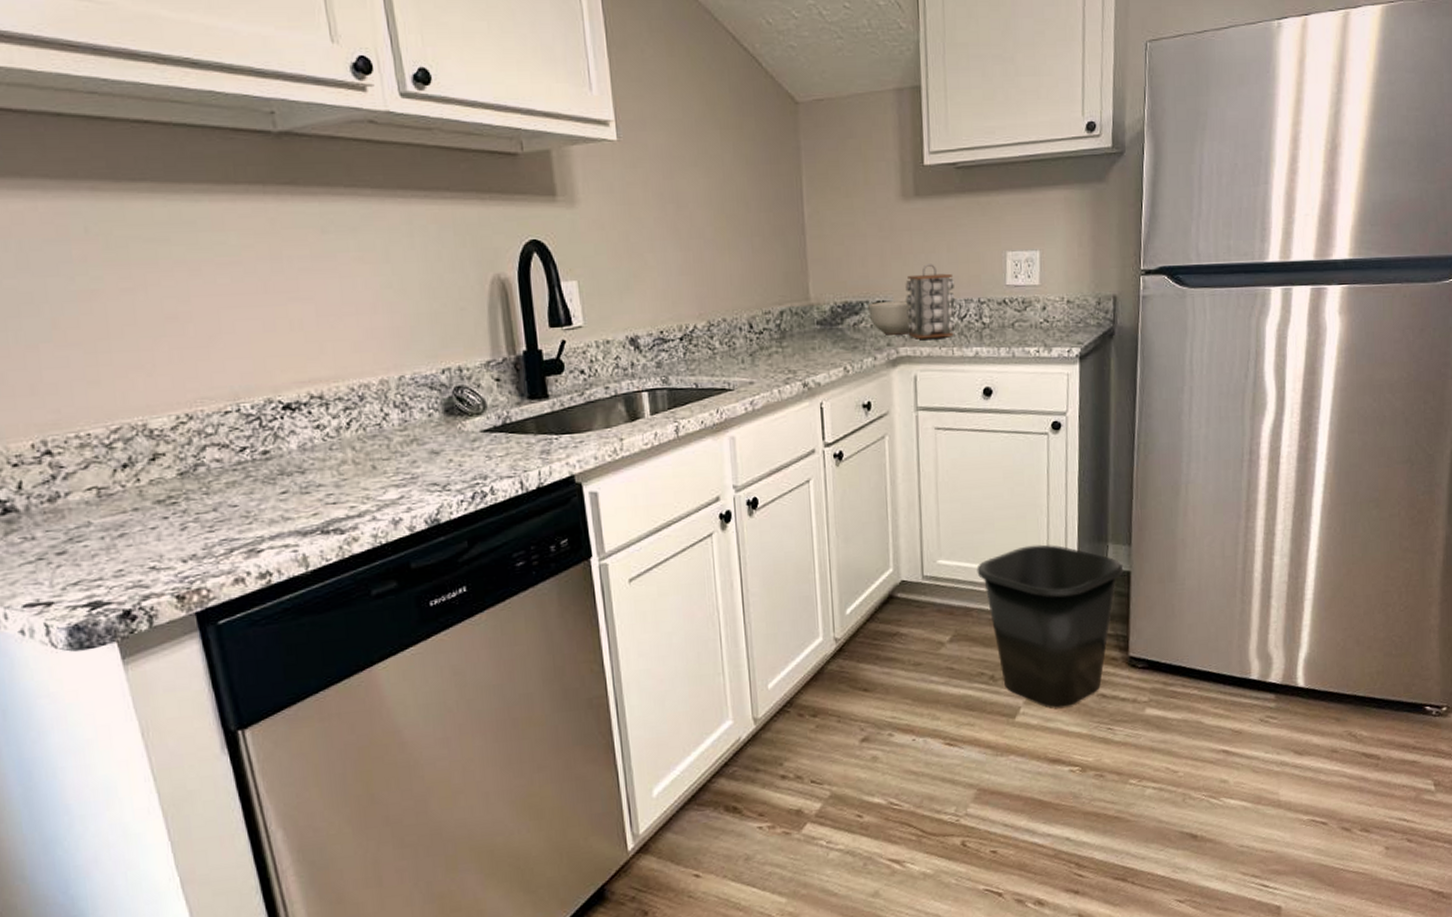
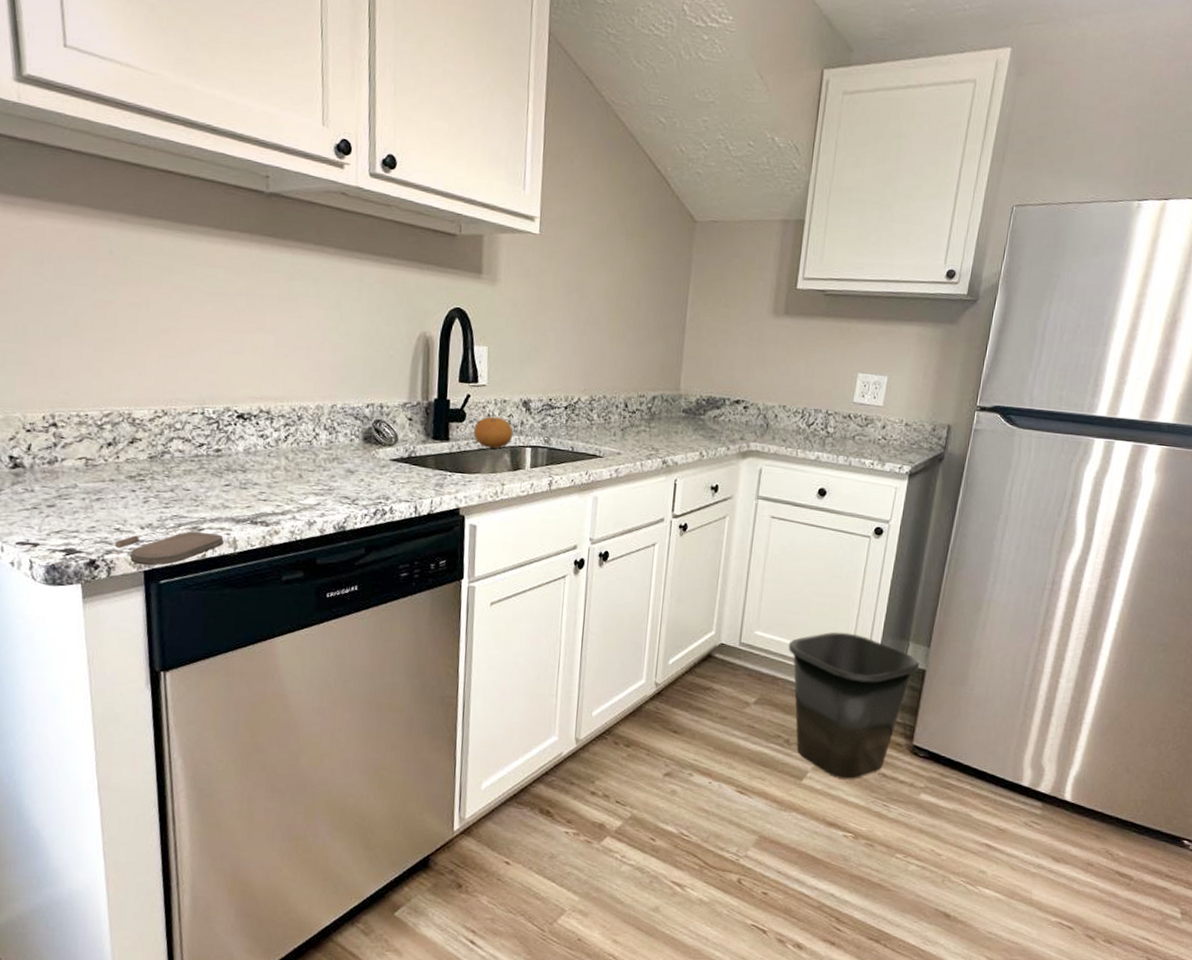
sponge: none [153,553,291,607] -> present [115,531,224,566]
fruit: none [576,361,624,400] -> present [473,416,514,449]
bowl: present [868,301,913,335] -> none [729,400,767,432]
spice rack: present [905,264,956,339] -> none [759,374,808,440]

